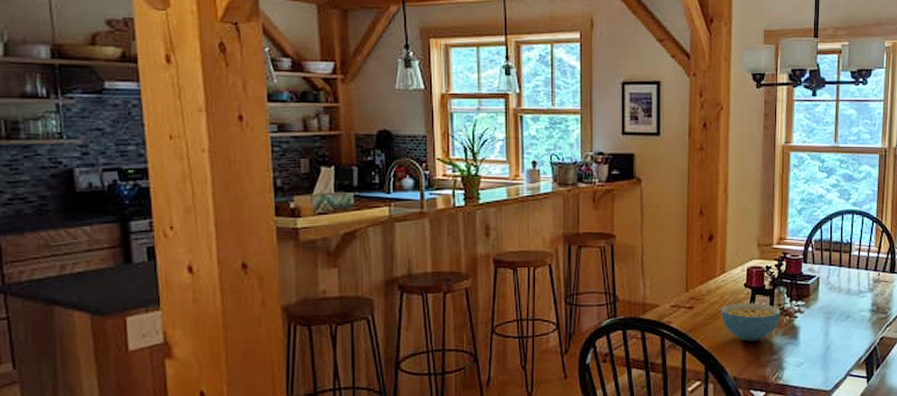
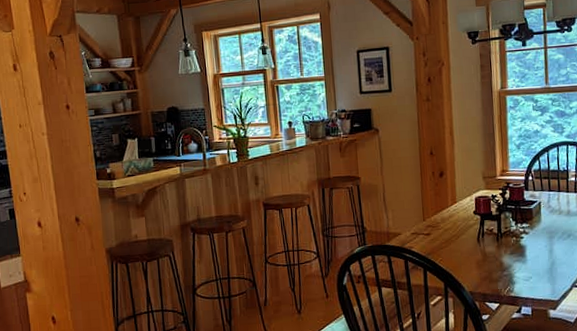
cereal bowl: present [721,302,781,342] -> none [455,227,508,261]

